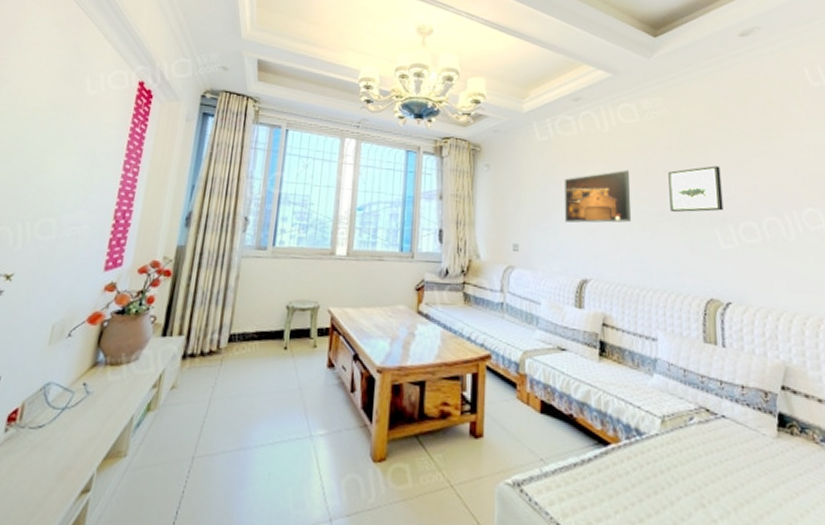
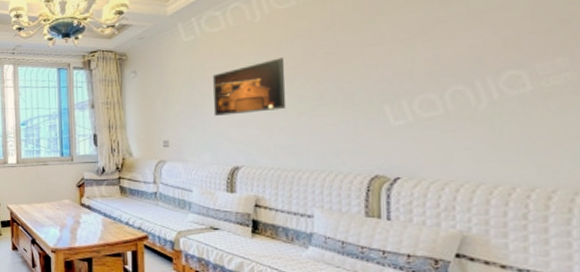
wall art: present [668,166,724,213] -> none [329,39,396,94]

